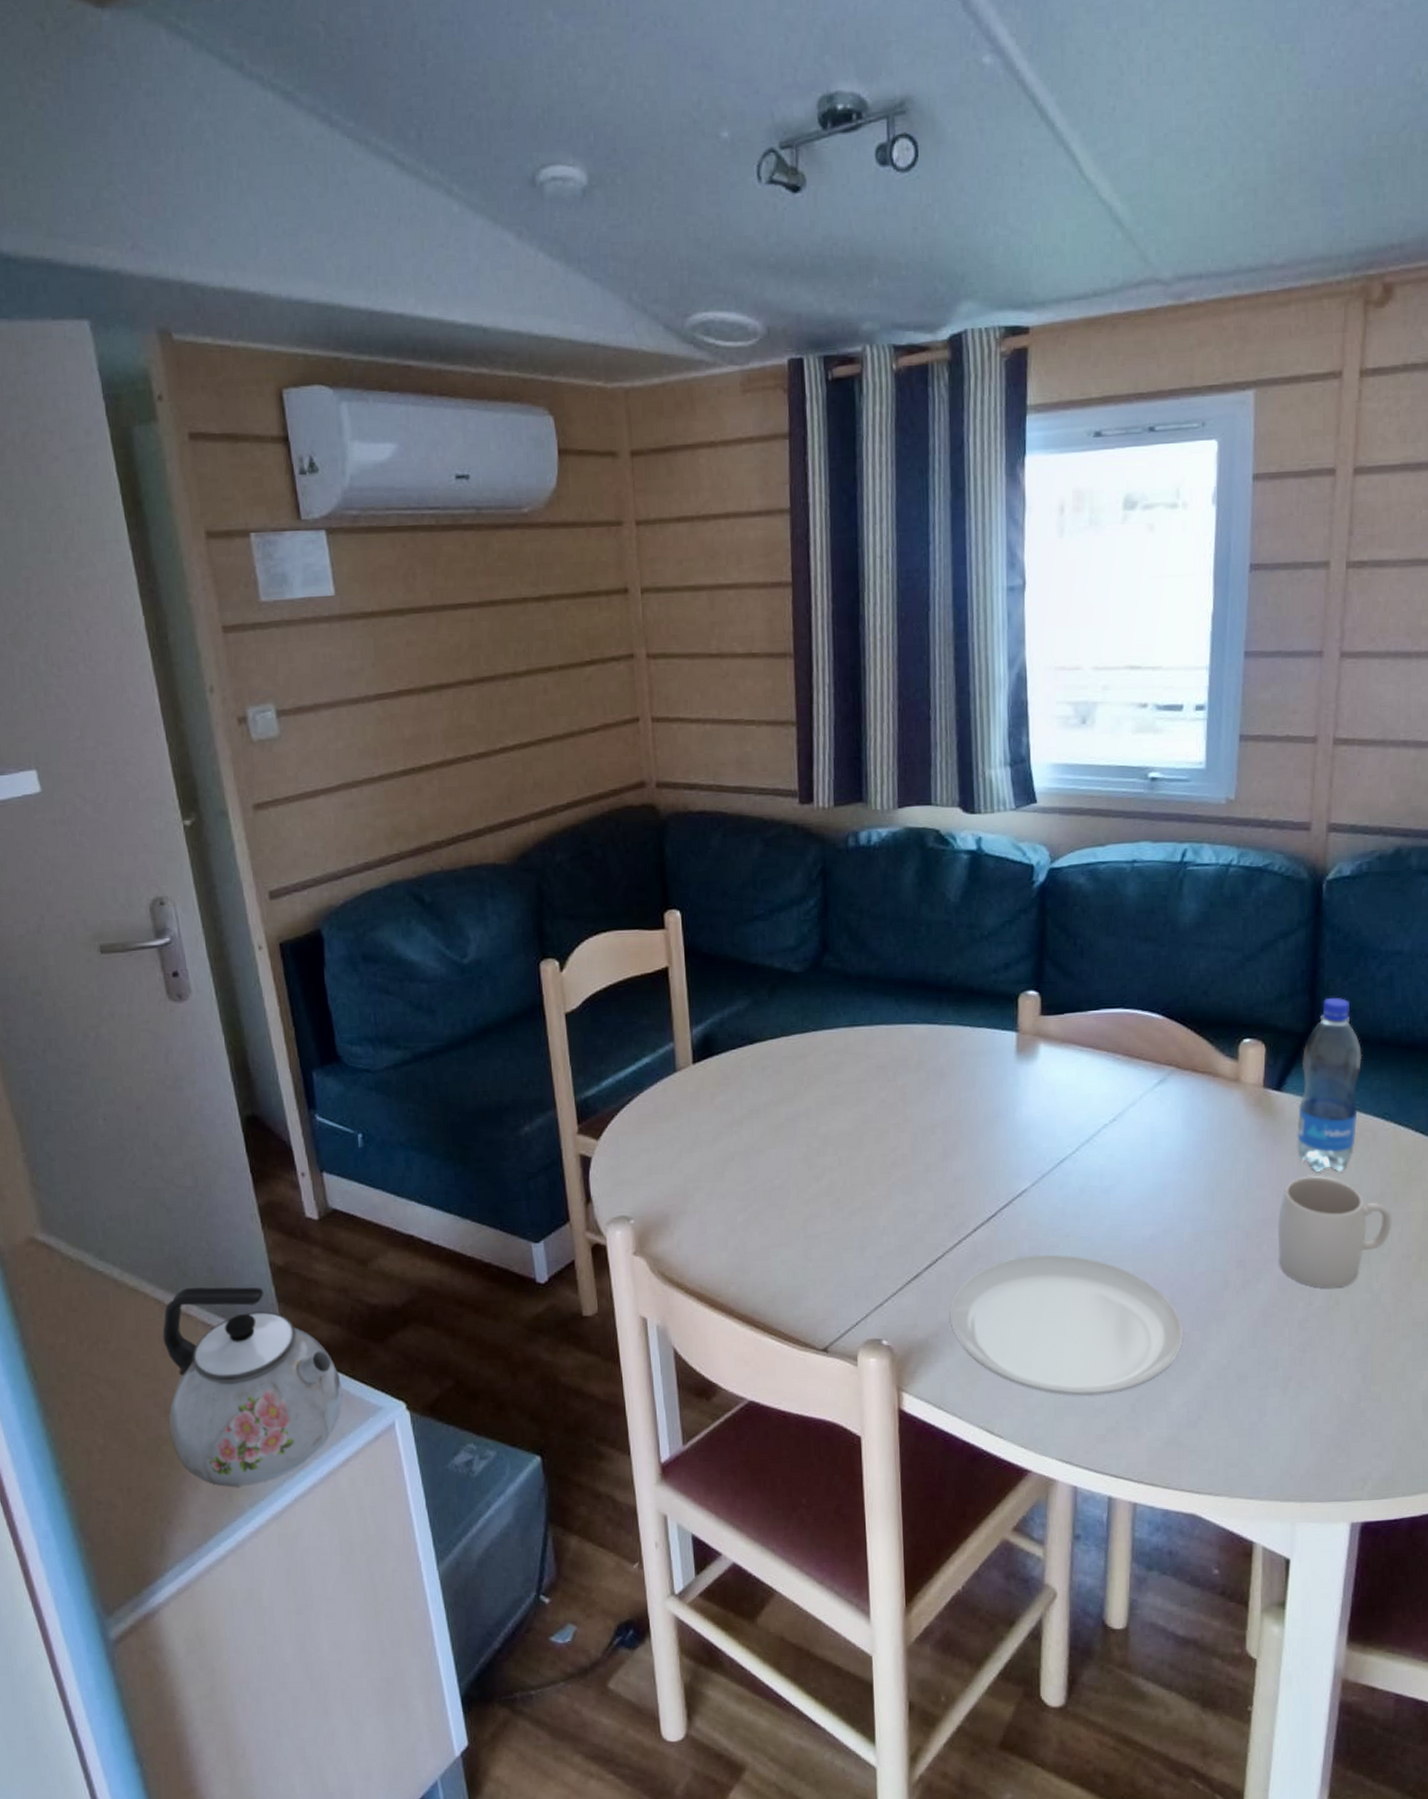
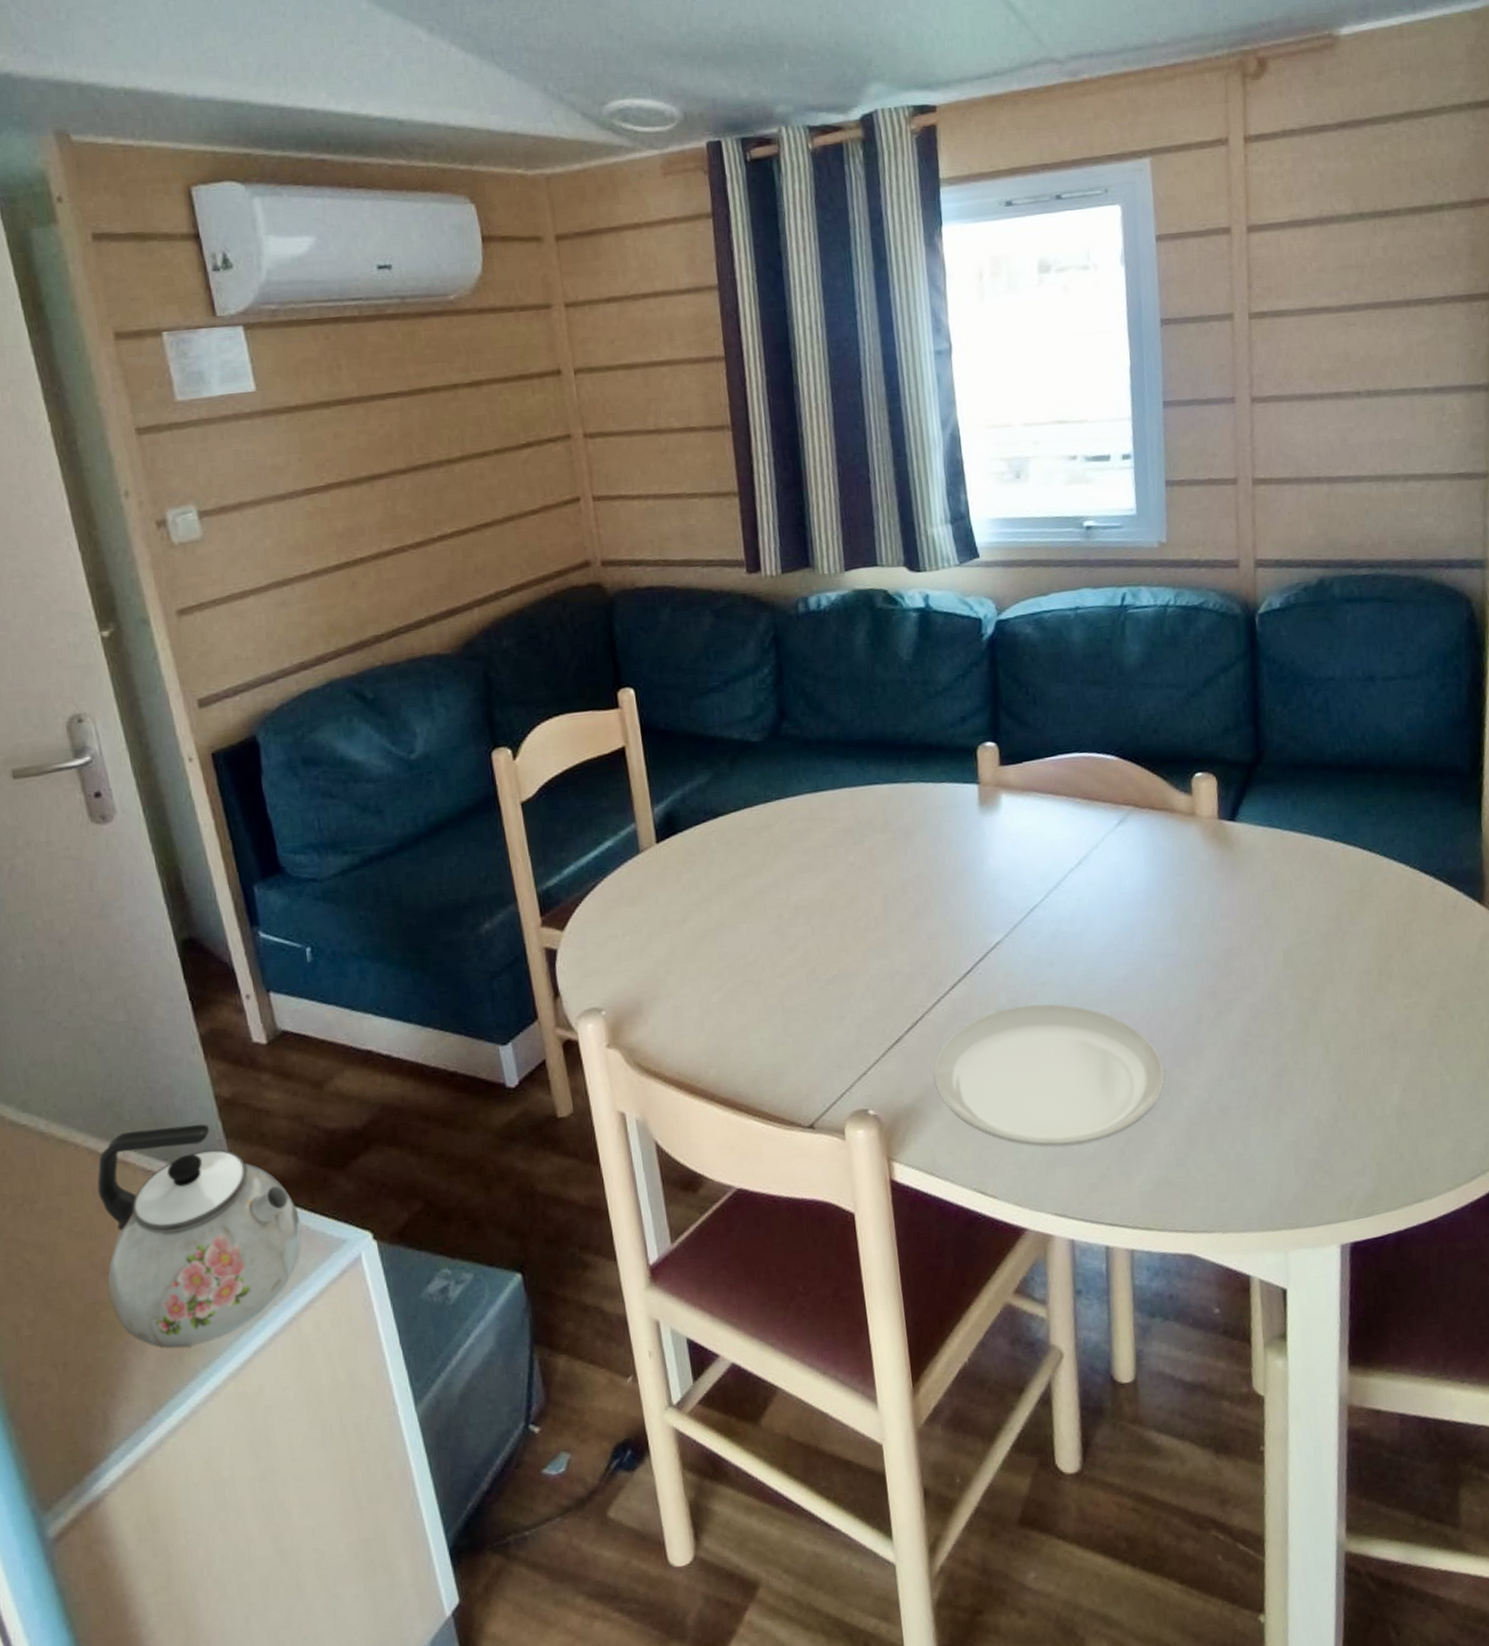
mug: present [1278,1175,1392,1288] -> none [1243,902,1351,1012]
bottle: present [1297,997,1363,1173] -> none [1252,725,1309,897]

